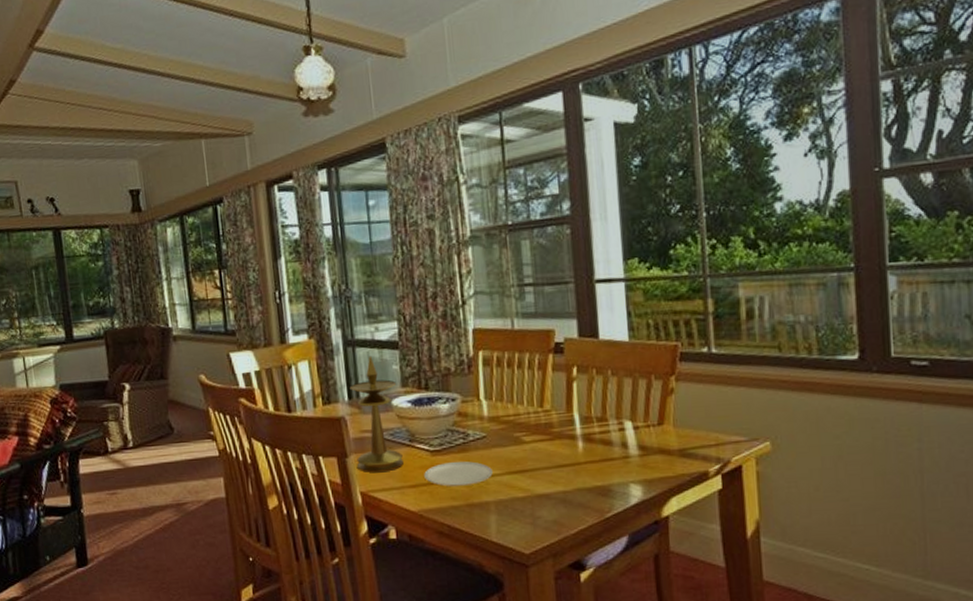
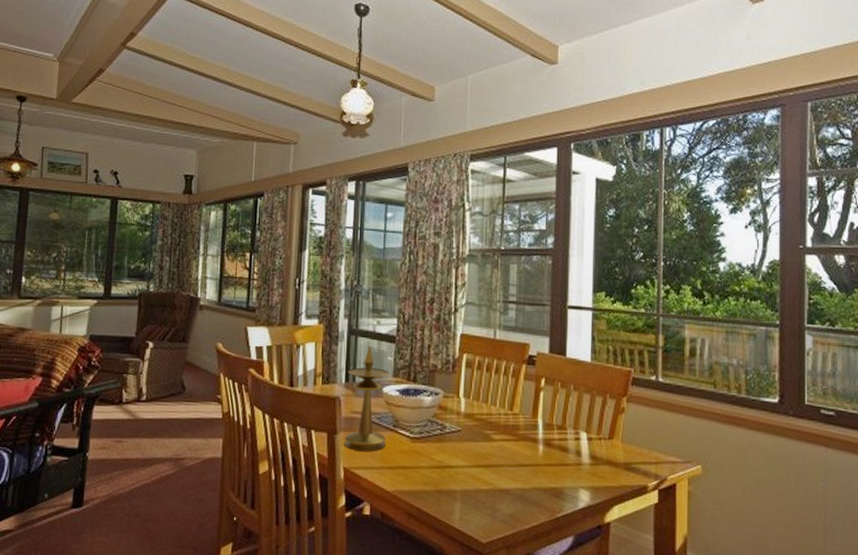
plate: present [424,461,493,487] -> none [402,449,462,474]

